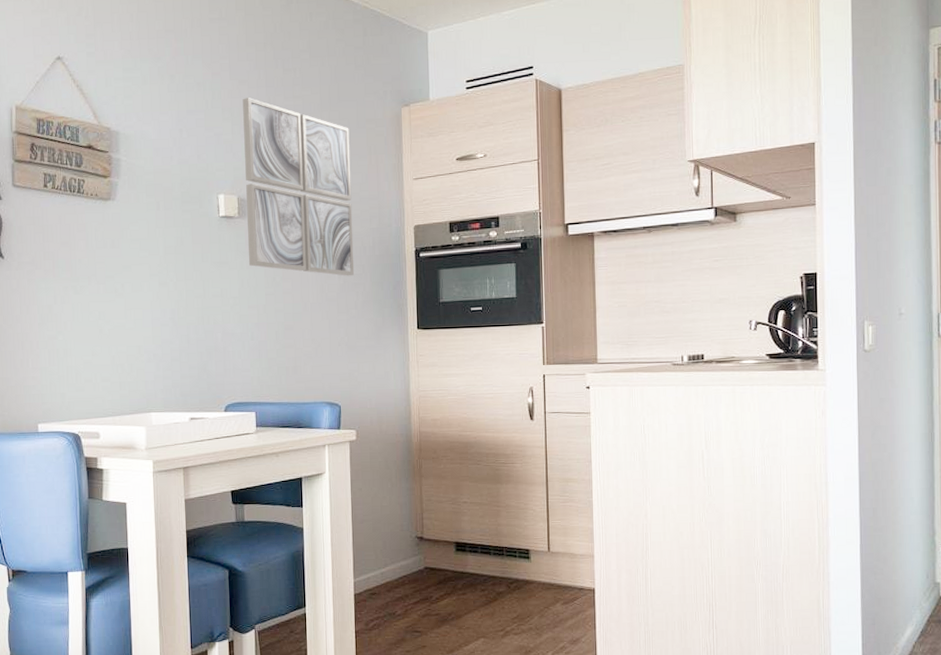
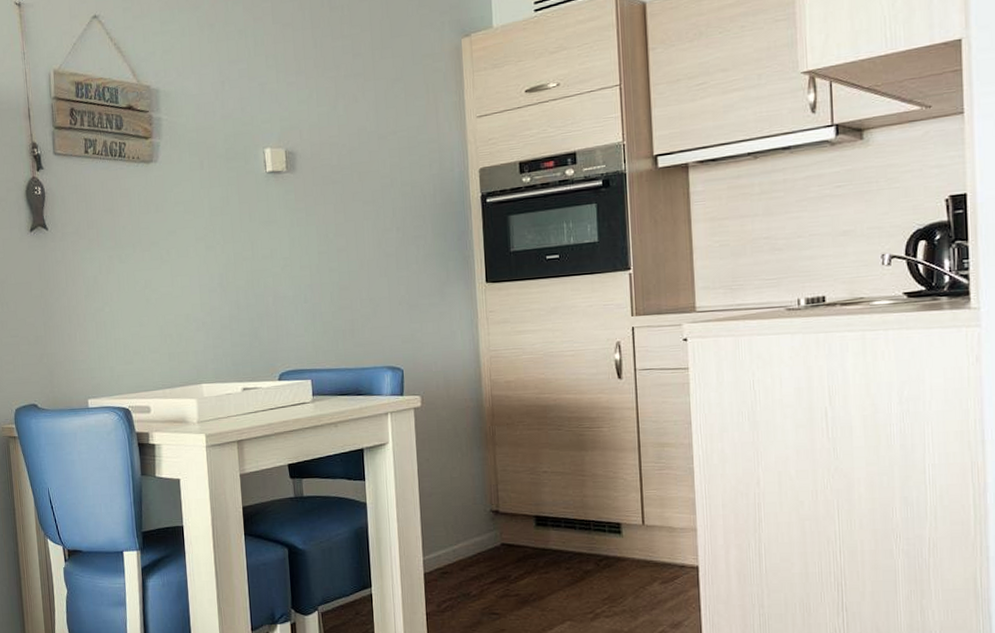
wall art: present [243,98,355,276] -> none [287,41,415,229]

